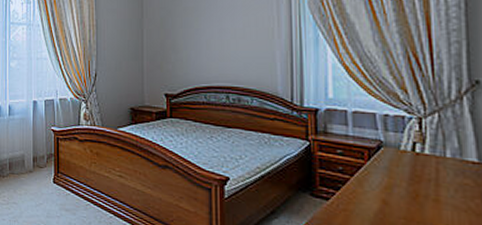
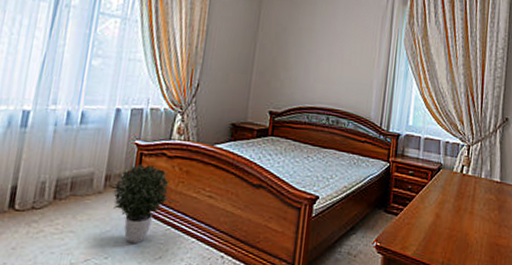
potted plant: none [40,146,84,216] -> present [113,163,170,244]

